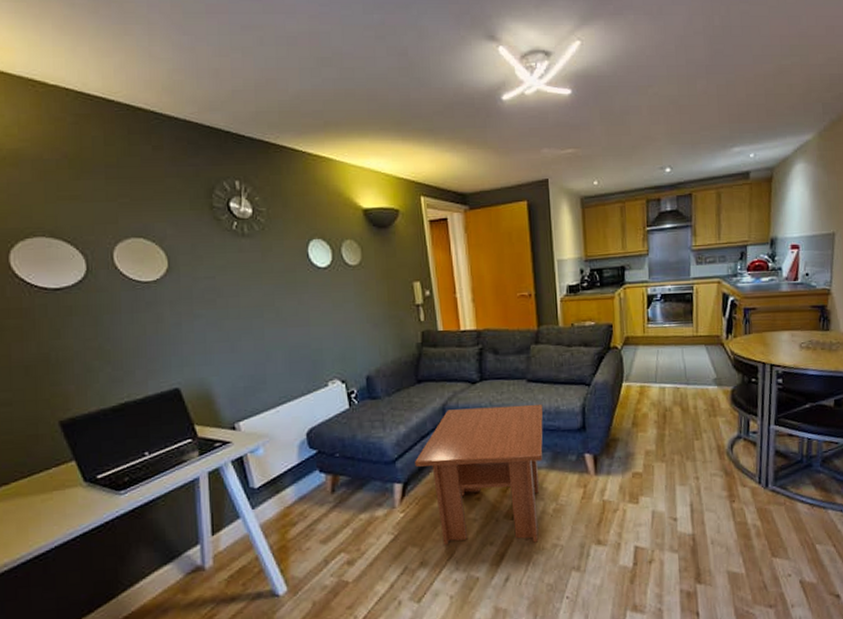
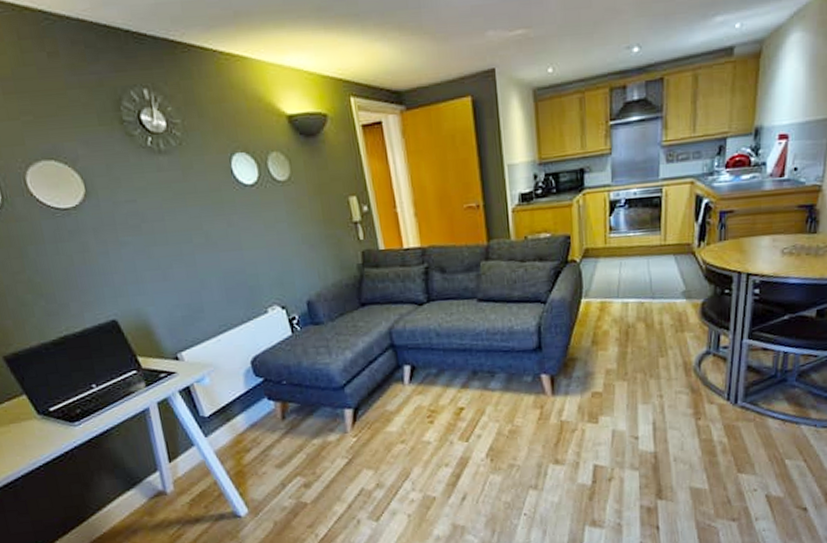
coffee table: present [415,403,544,546] -> none [364,324,497,468]

